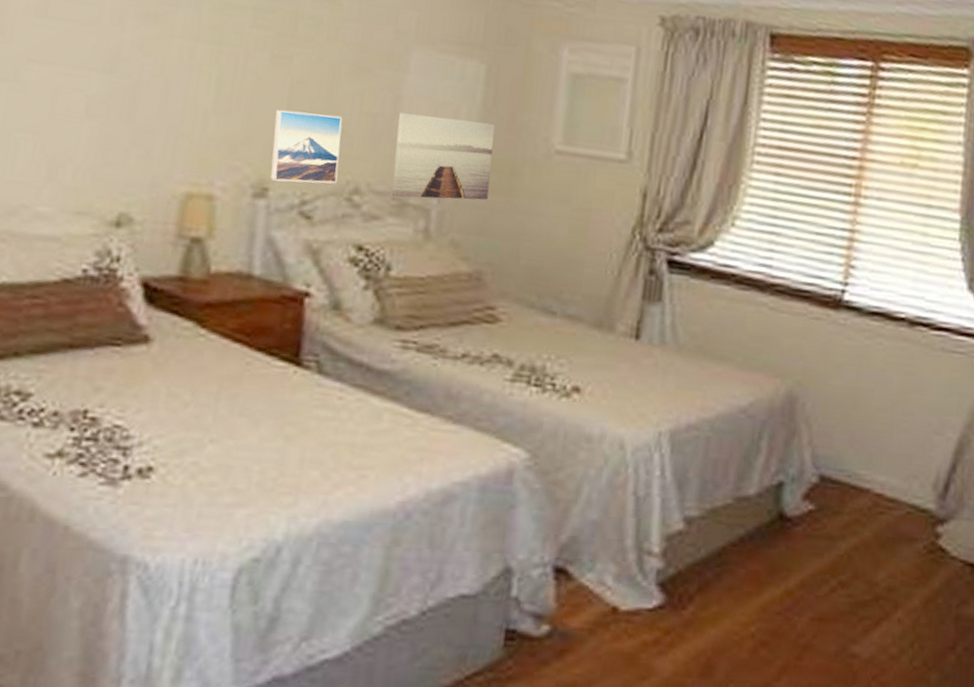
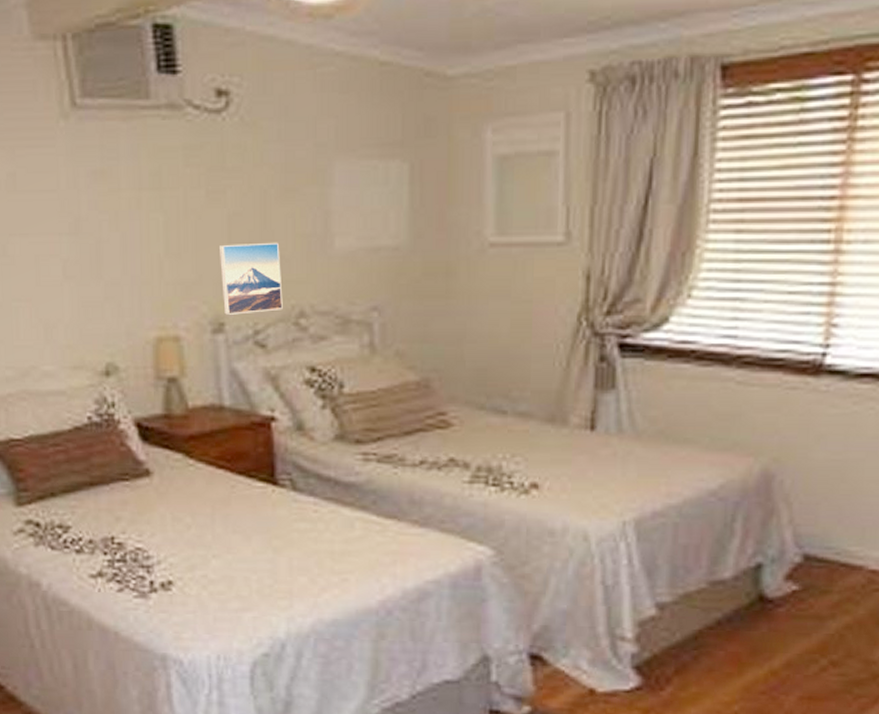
wall art: present [391,112,495,200] -> none [330,225,427,316]

